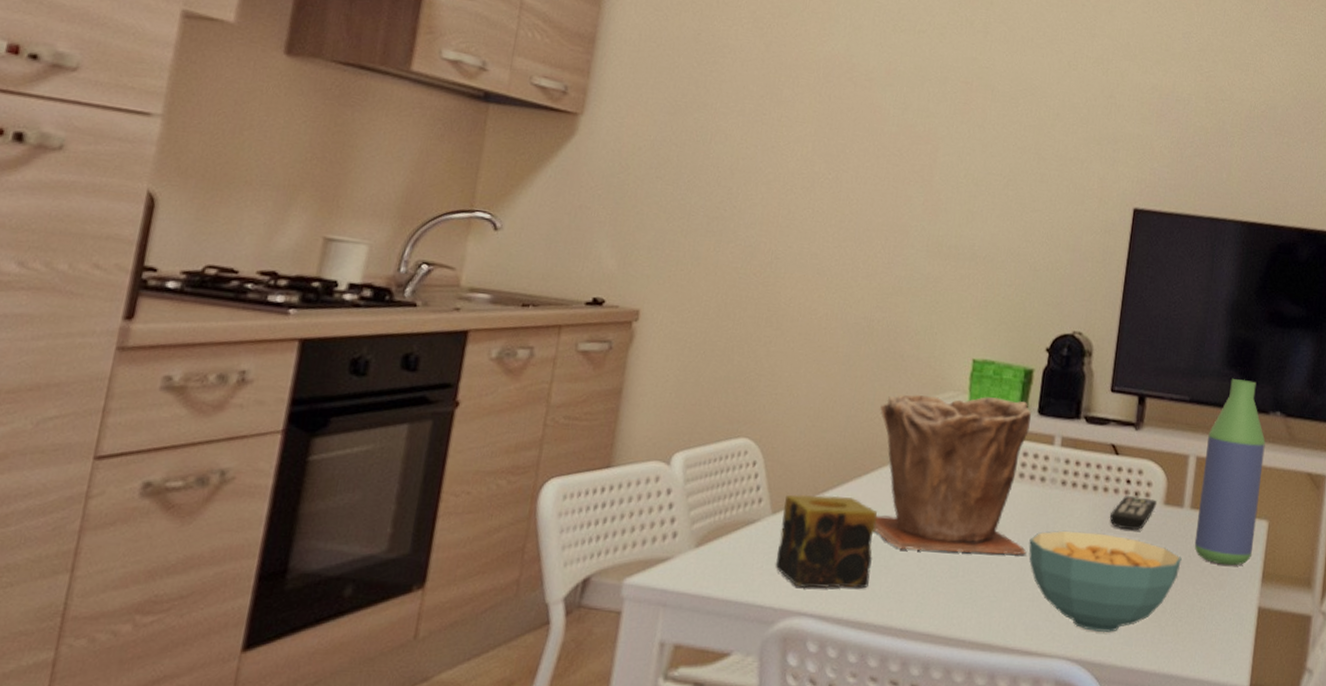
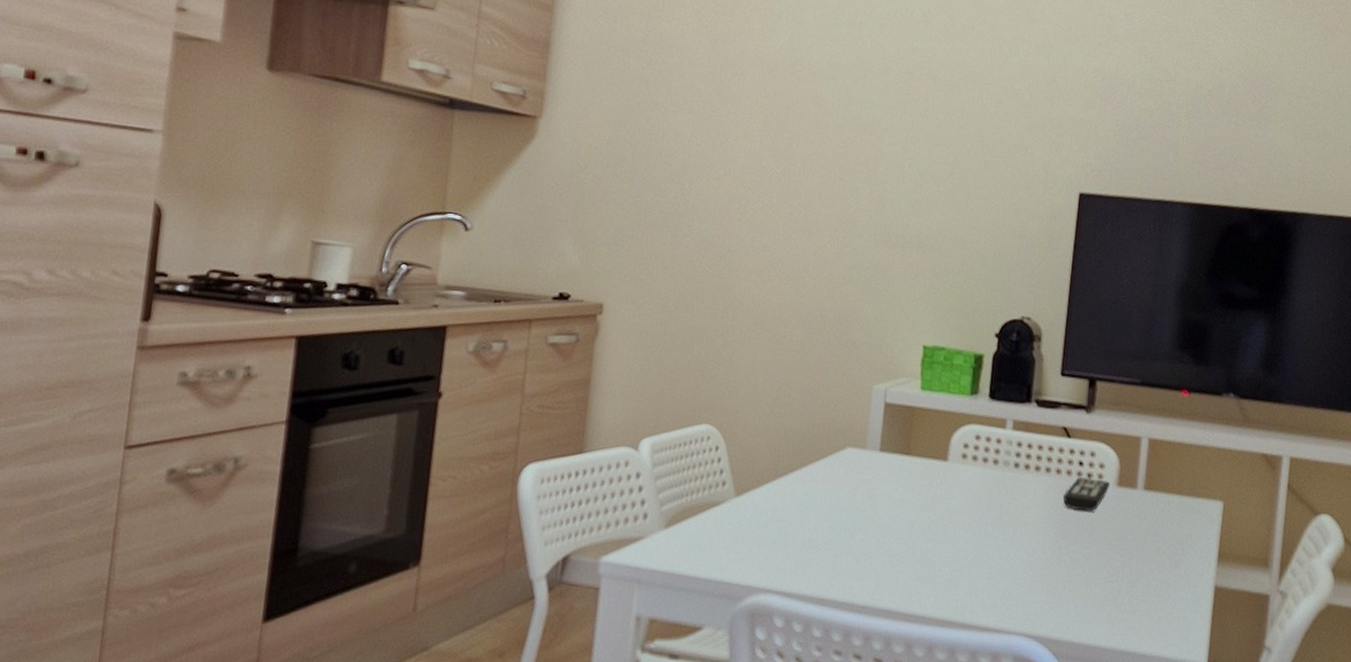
candle: present [775,494,878,589] -> none [740,477,836,567]
plant pot: present [873,394,1032,555] -> none [832,380,983,535]
cereal bowl: present [1028,530,1182,633] -> none [984,511,1136,611]
bottle: present [1194,379,1266,566] -> none [1148,361,1219,546]

